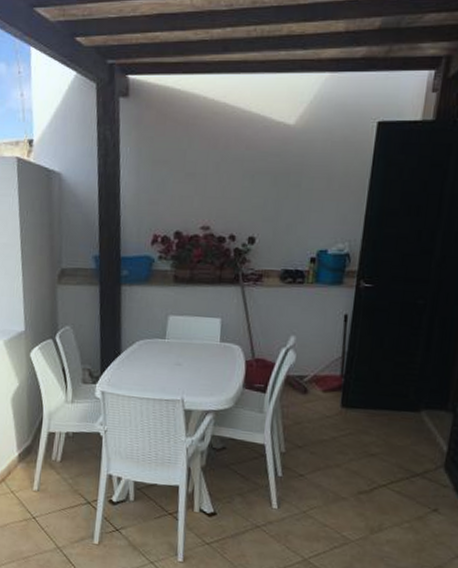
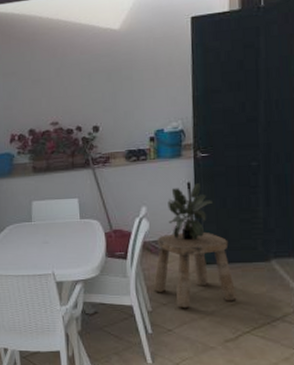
stool: none [290,370,379,453] -> present [153,231,237,308]
potted plant: none [317,316,370,381] -> present [167,183,214,241]

